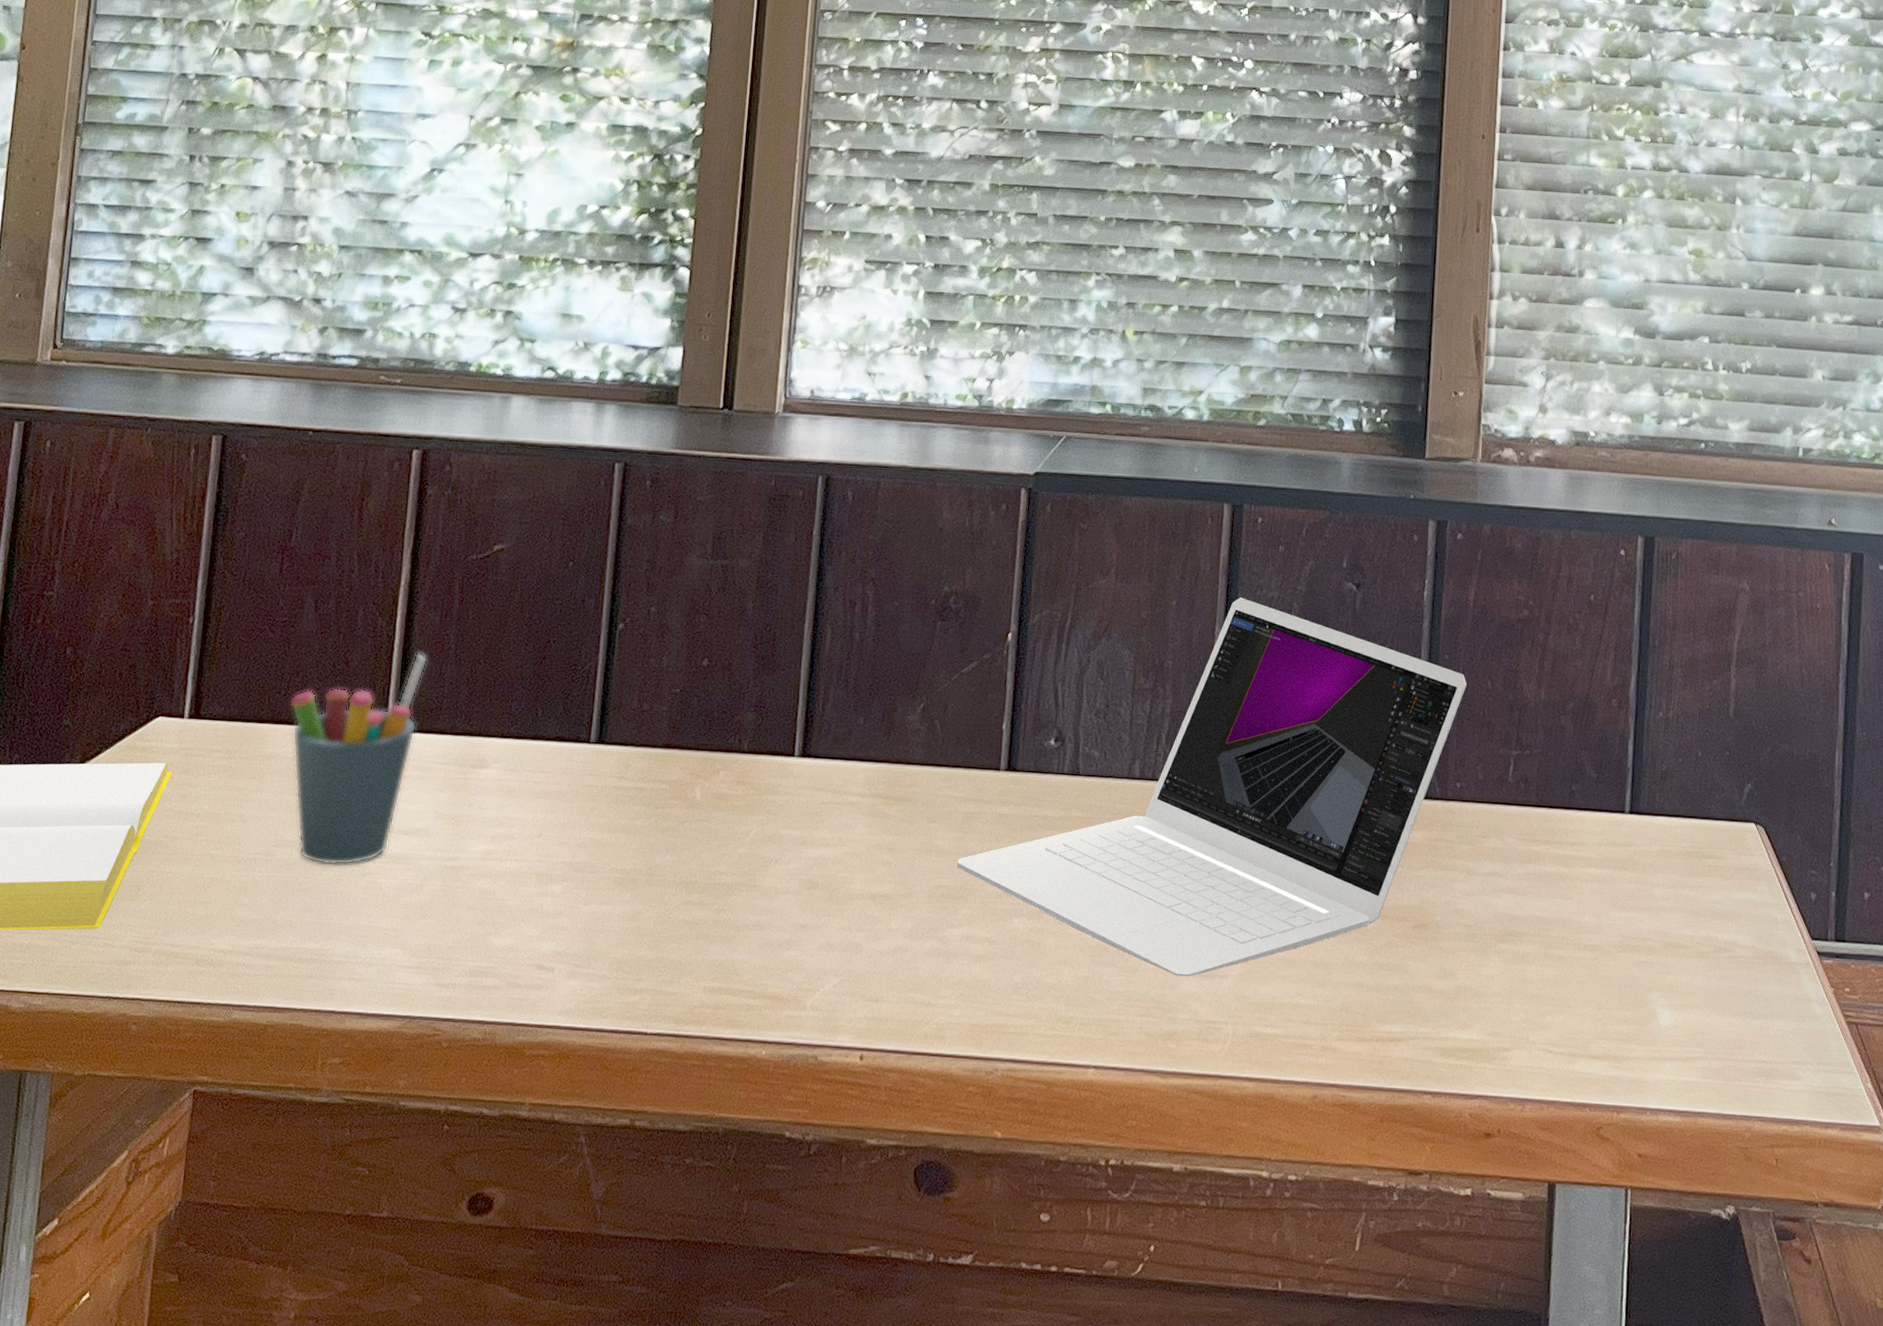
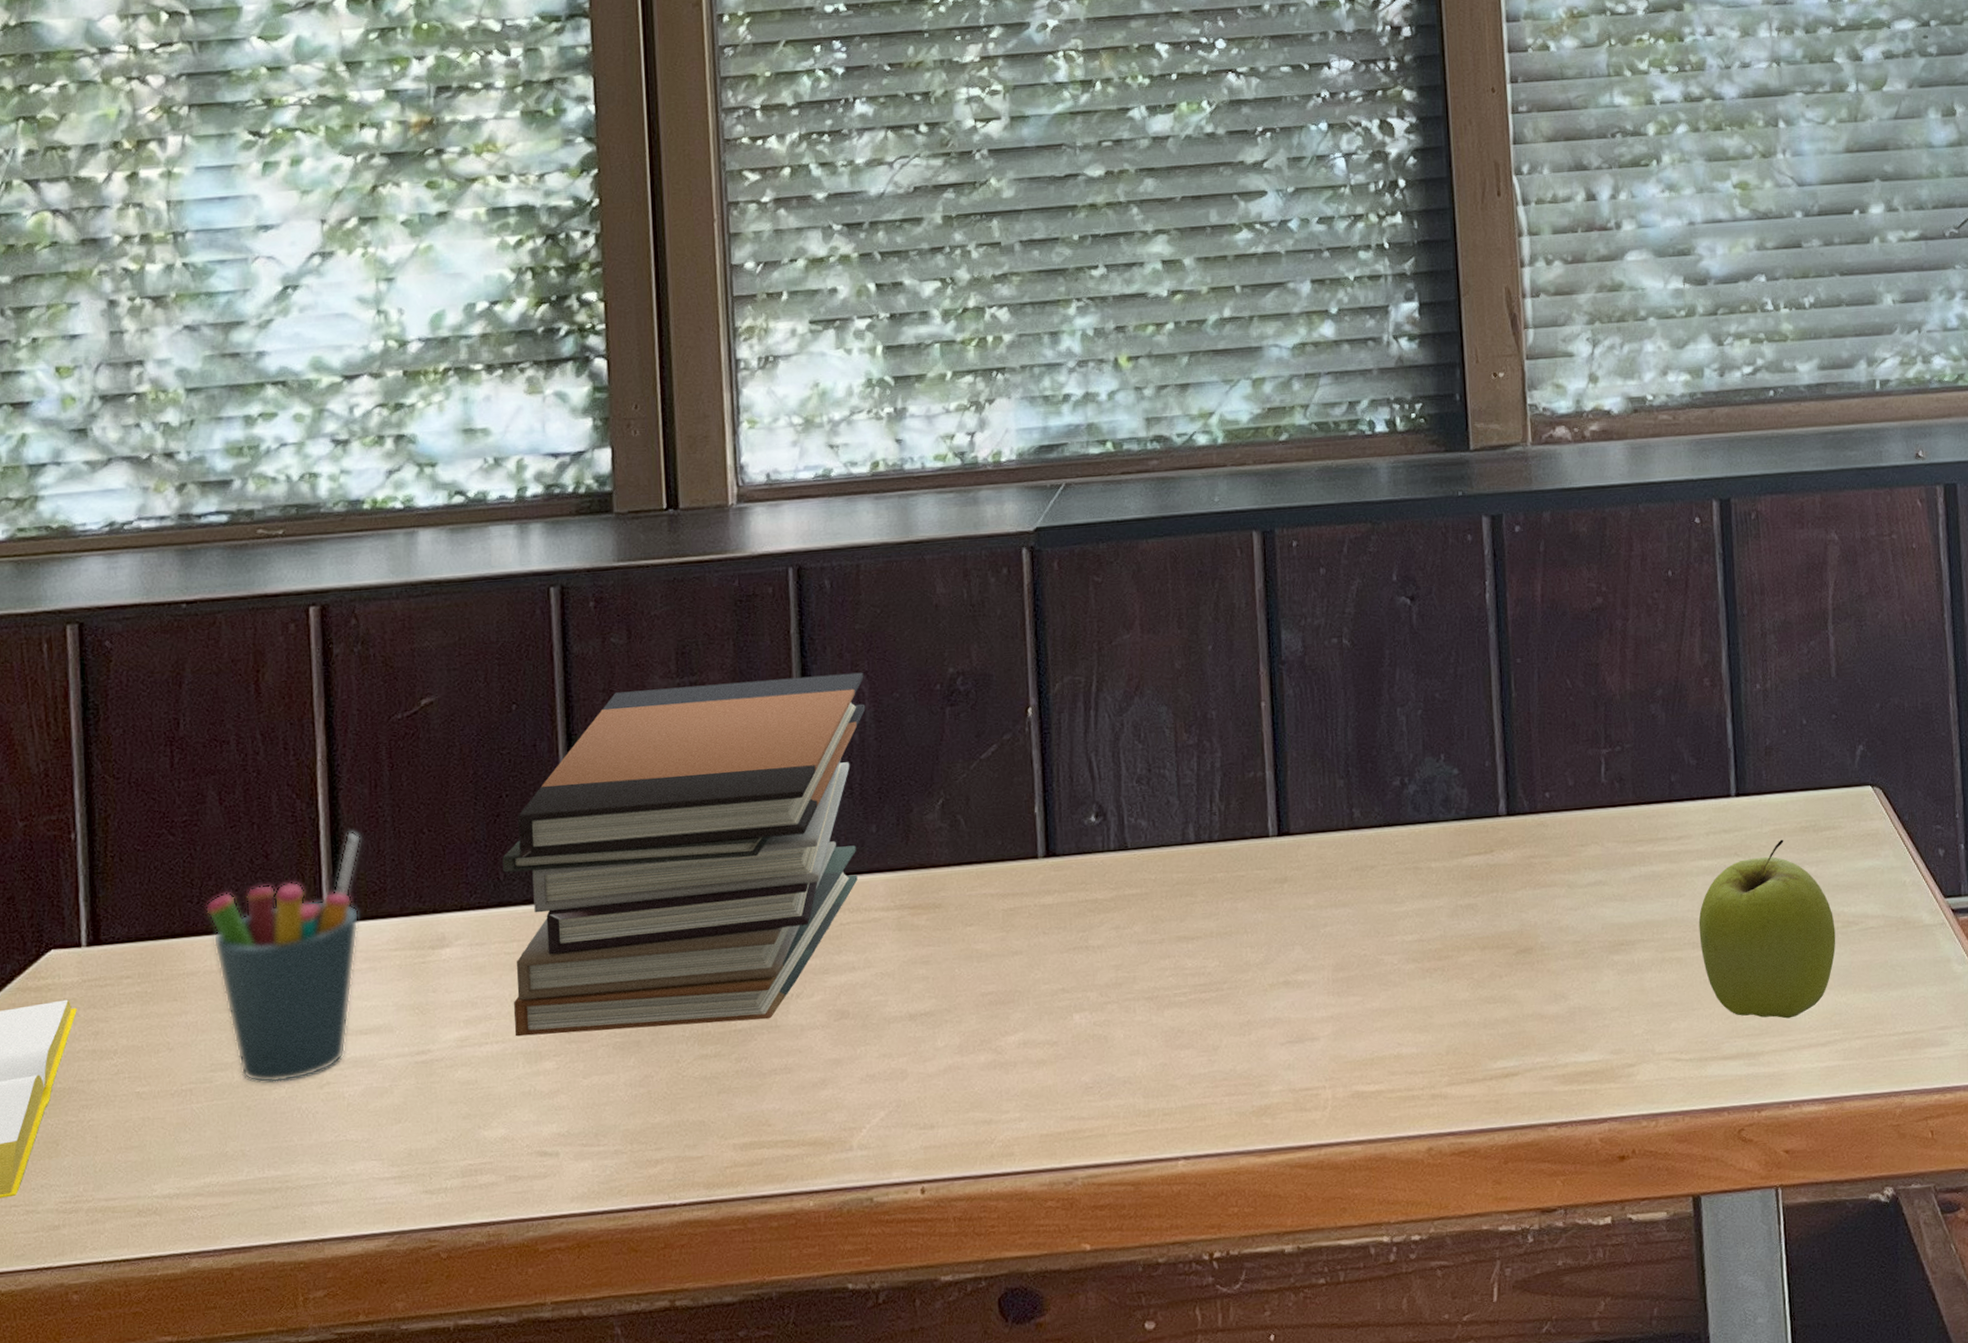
book stack: none [532,564,871,878] -> present [502,672,866,1037]
laptop: present [957,597,1467,977] -> none [1003,630,1544,1046]
apple: none [1581,860,1708,1030] -> present [1698,839,1836,1019]

